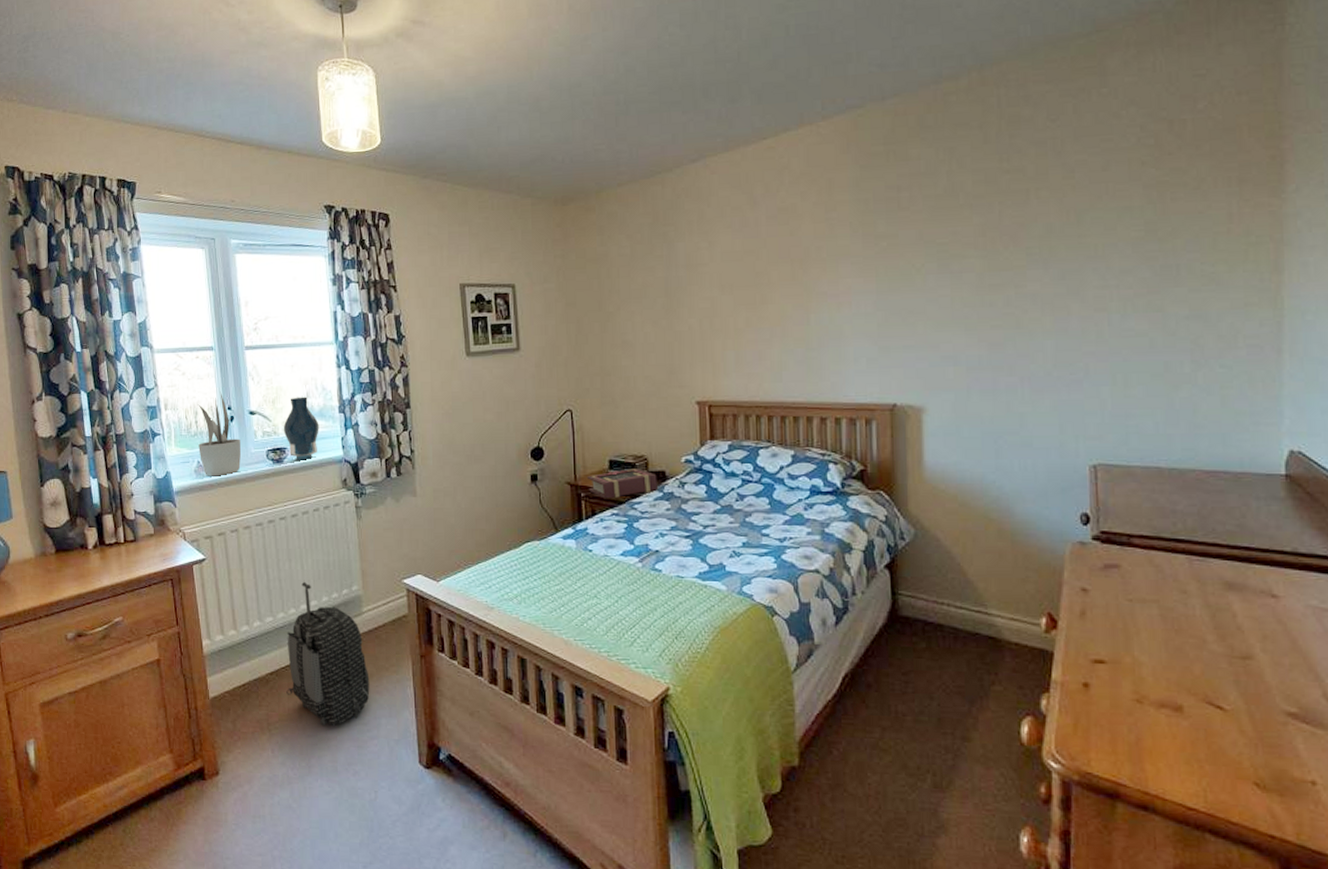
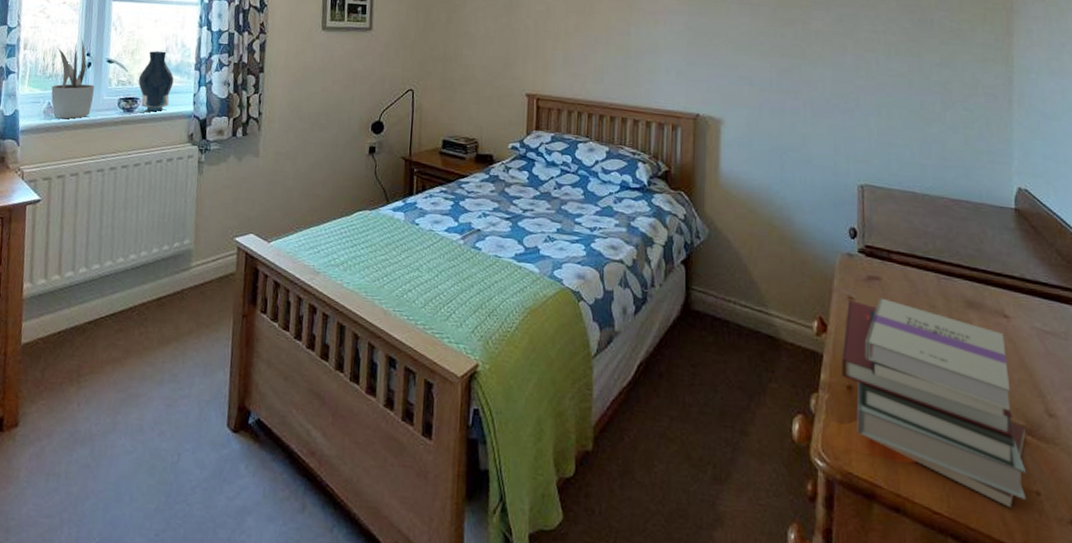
suitcase: present [286,582,370,726] -> none [102,232,189,382]
book: present [586,469,657,499] -> none [420,150,485,177]
books: none [1076,587,1300,799] -> present [842,297,1027,507]

